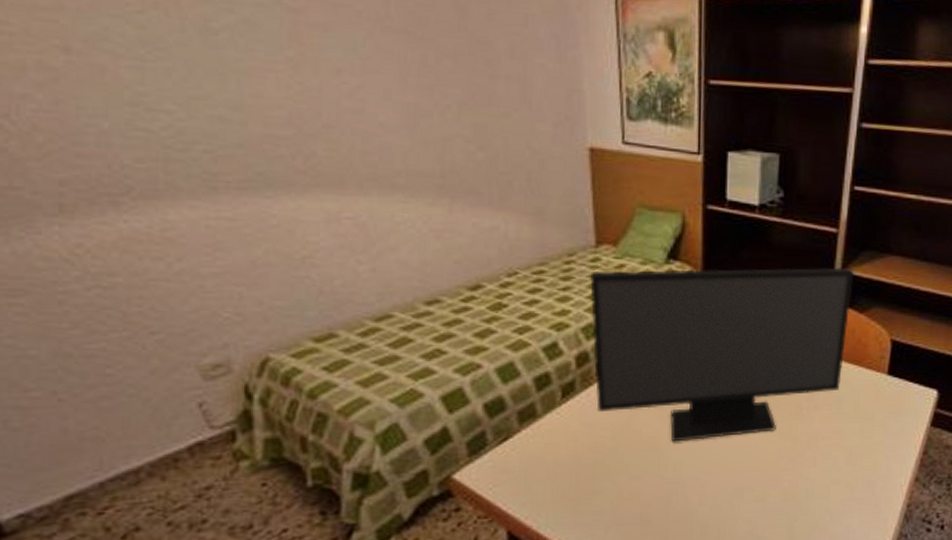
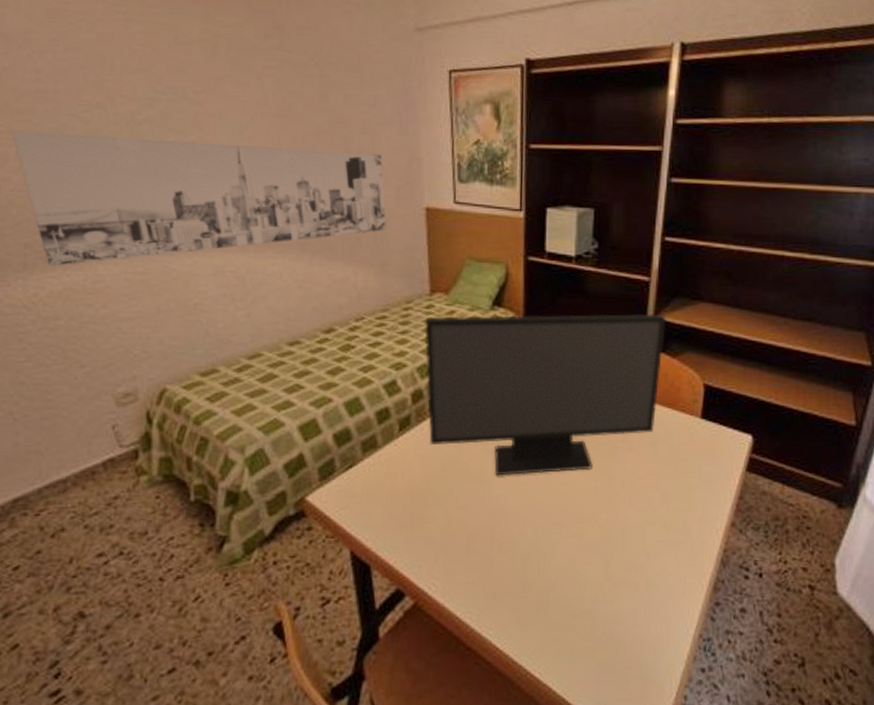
wall art: none [28,31,543,210] -> present [11,130,386,267]

